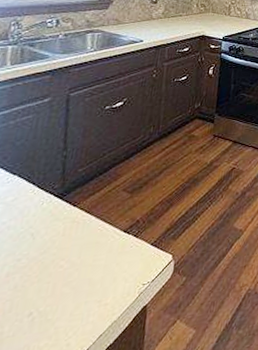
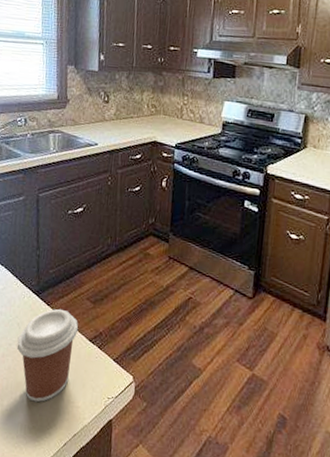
coffee cup: none [28,206,112,316] -> present [16,308,79,403]

